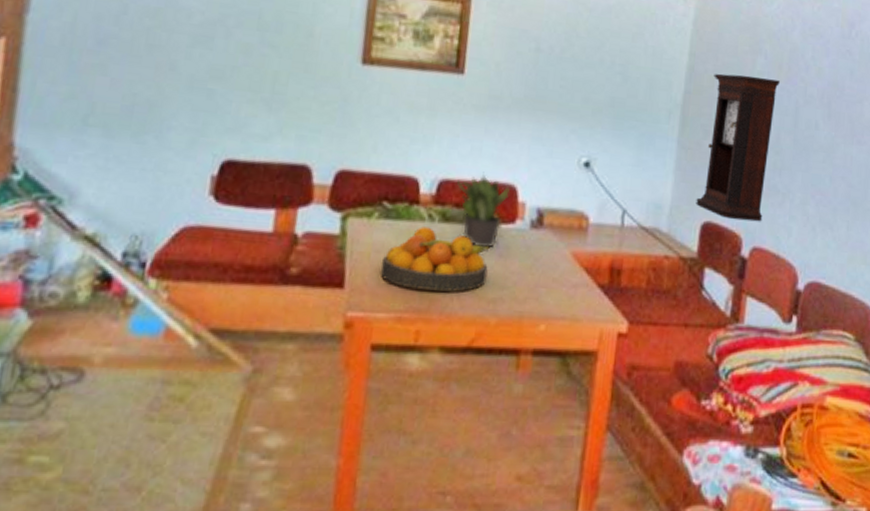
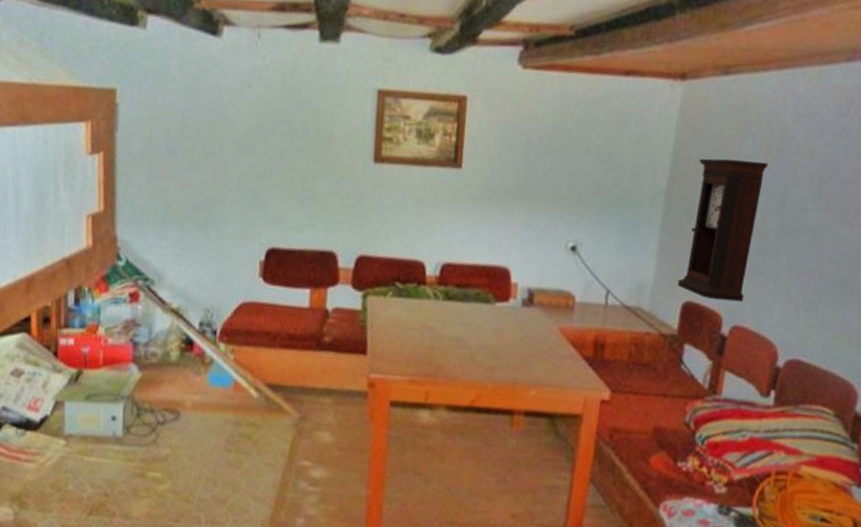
fruit bowl: present [380,227,490,292] -> none [395,304,487,360]
potted plant: present [457,171,510,247] -> none [458,256,504,322]

